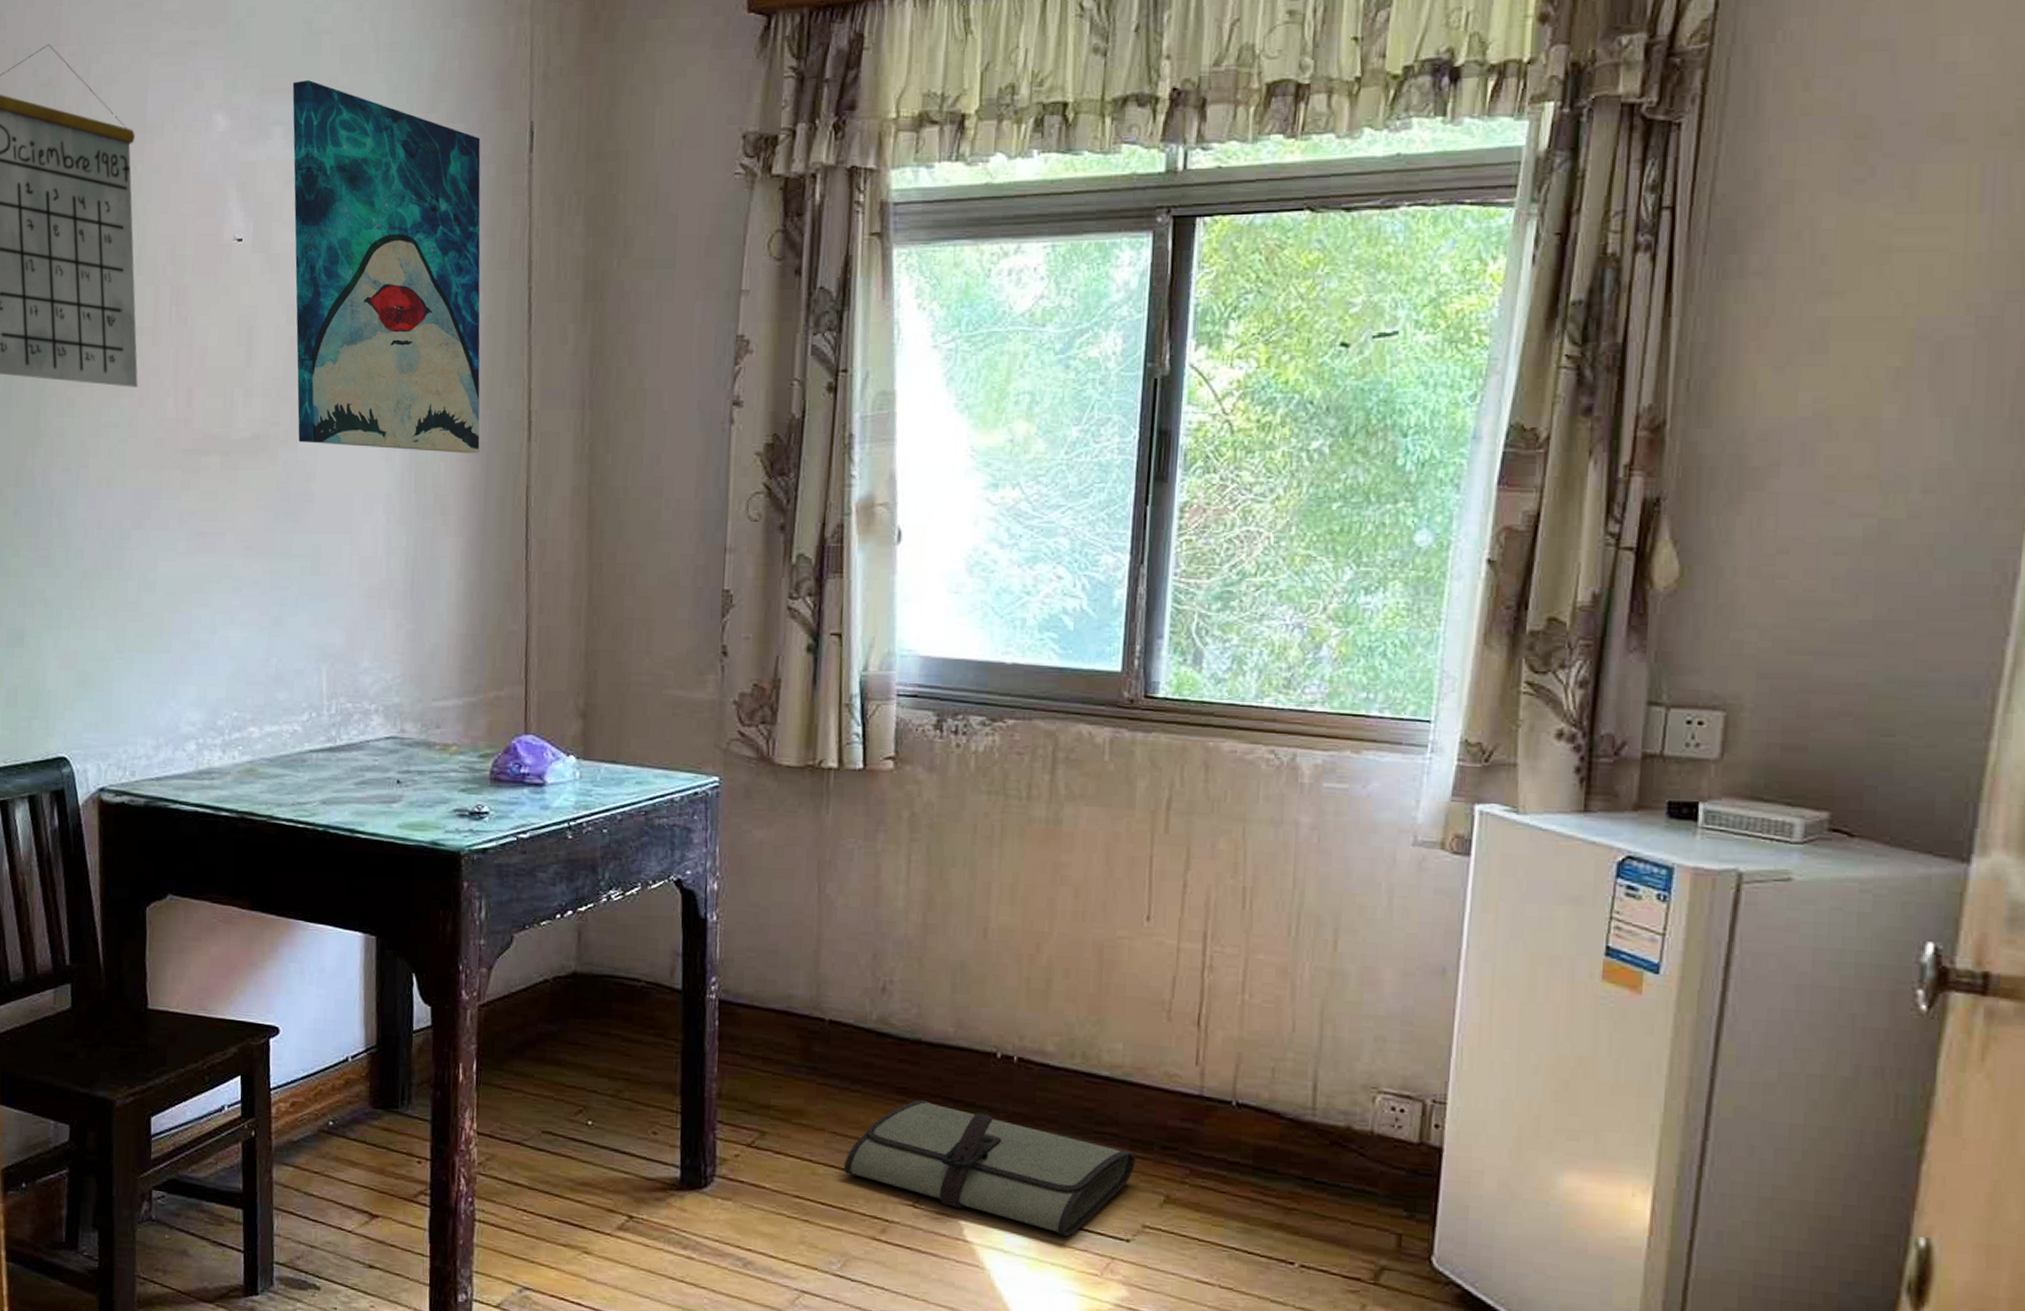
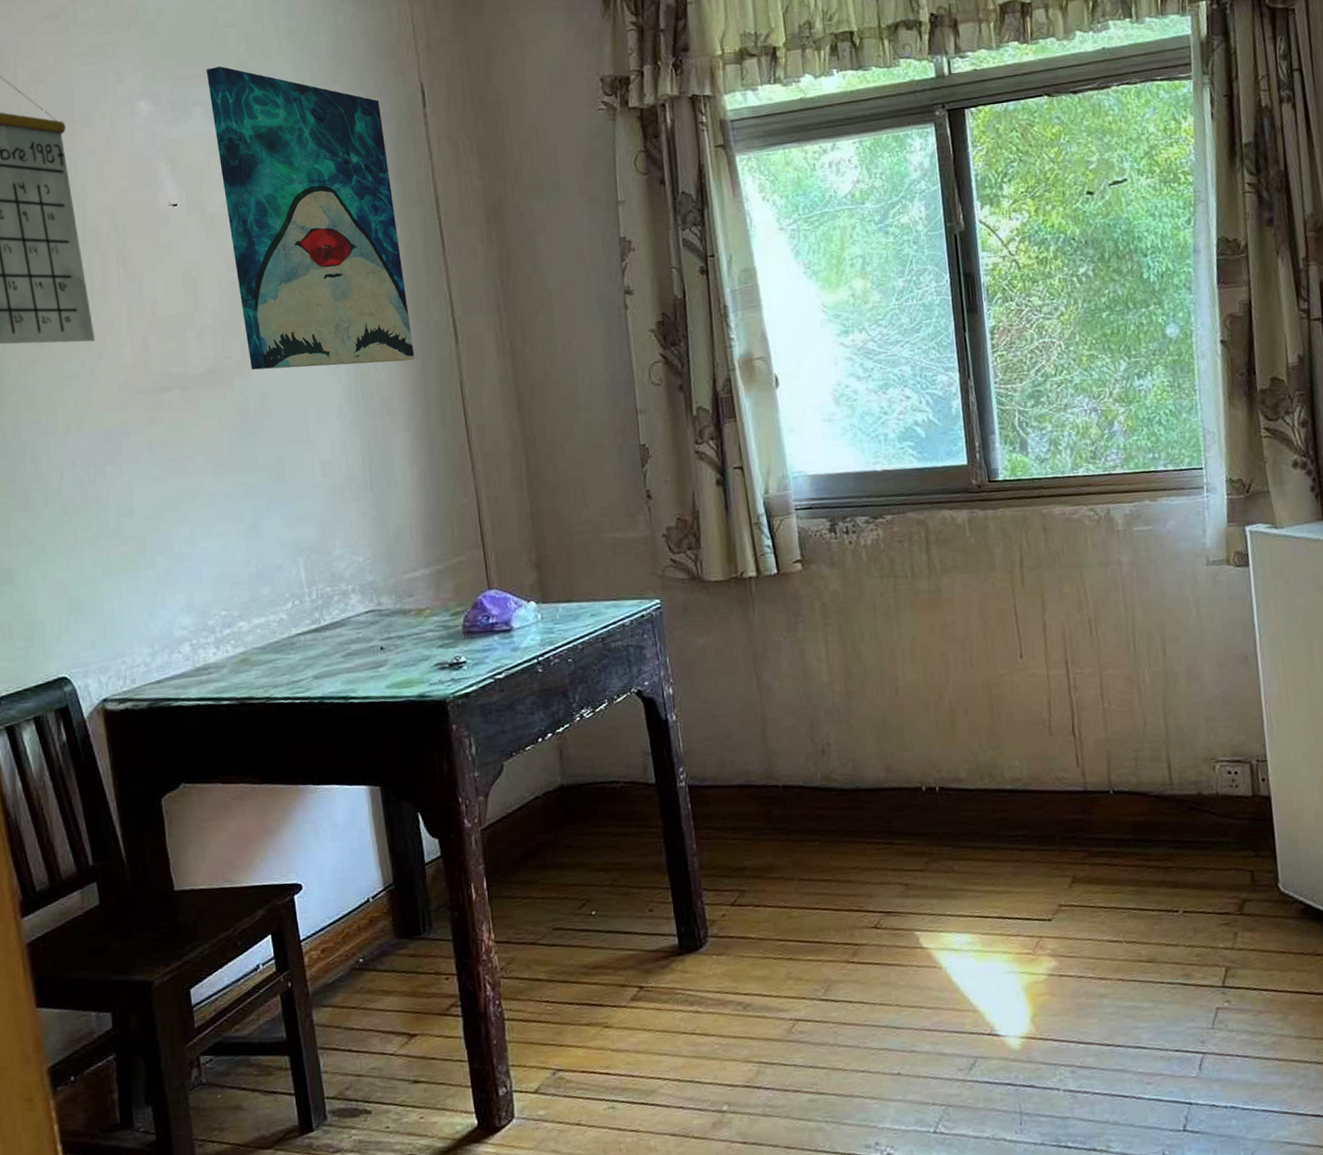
tool roll: present [844,1100,1137,1237] -> none [814,837,1045,927]

